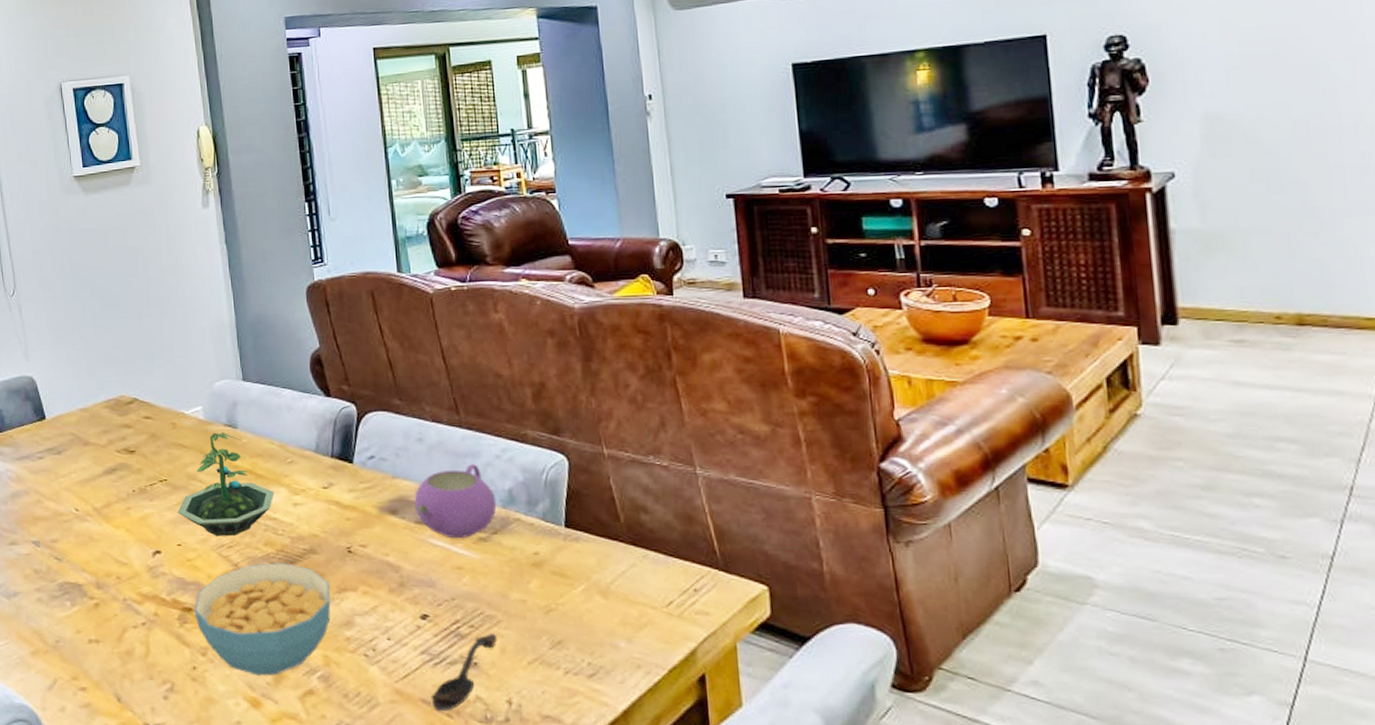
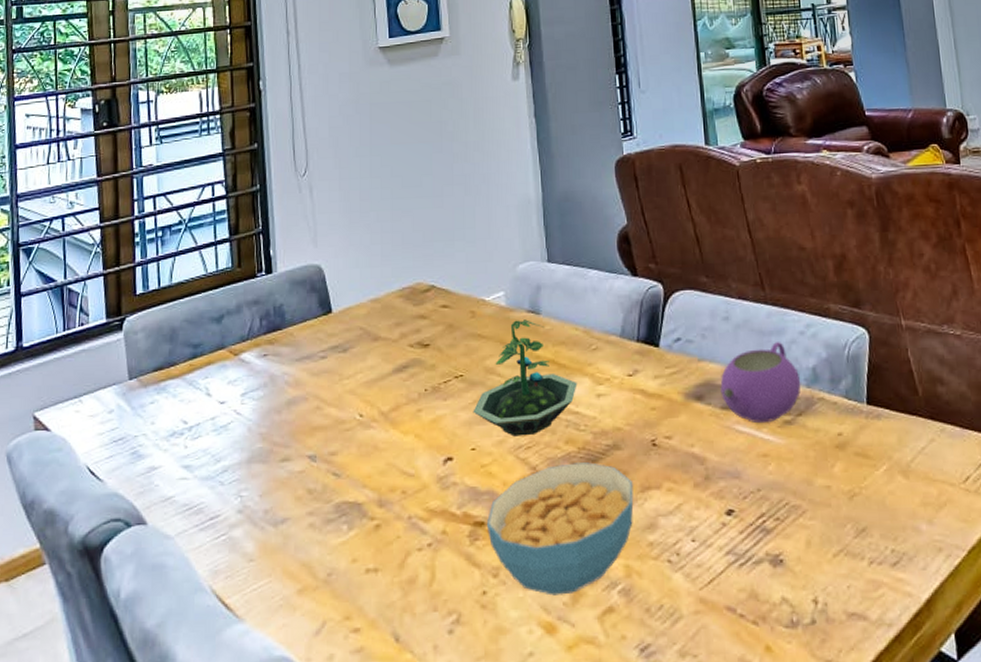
spoon: present [430,634,498,712] -> none [736,526,803,620]

